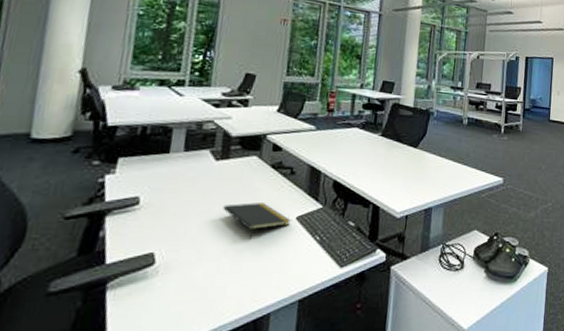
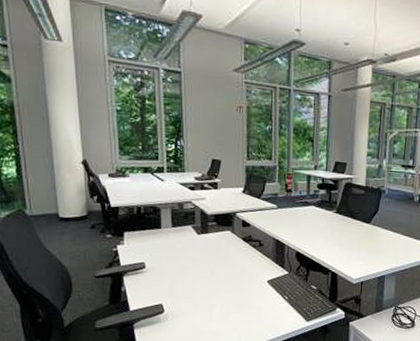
notepad: present [222,202,292,240] -> none [208,268,264,297]

